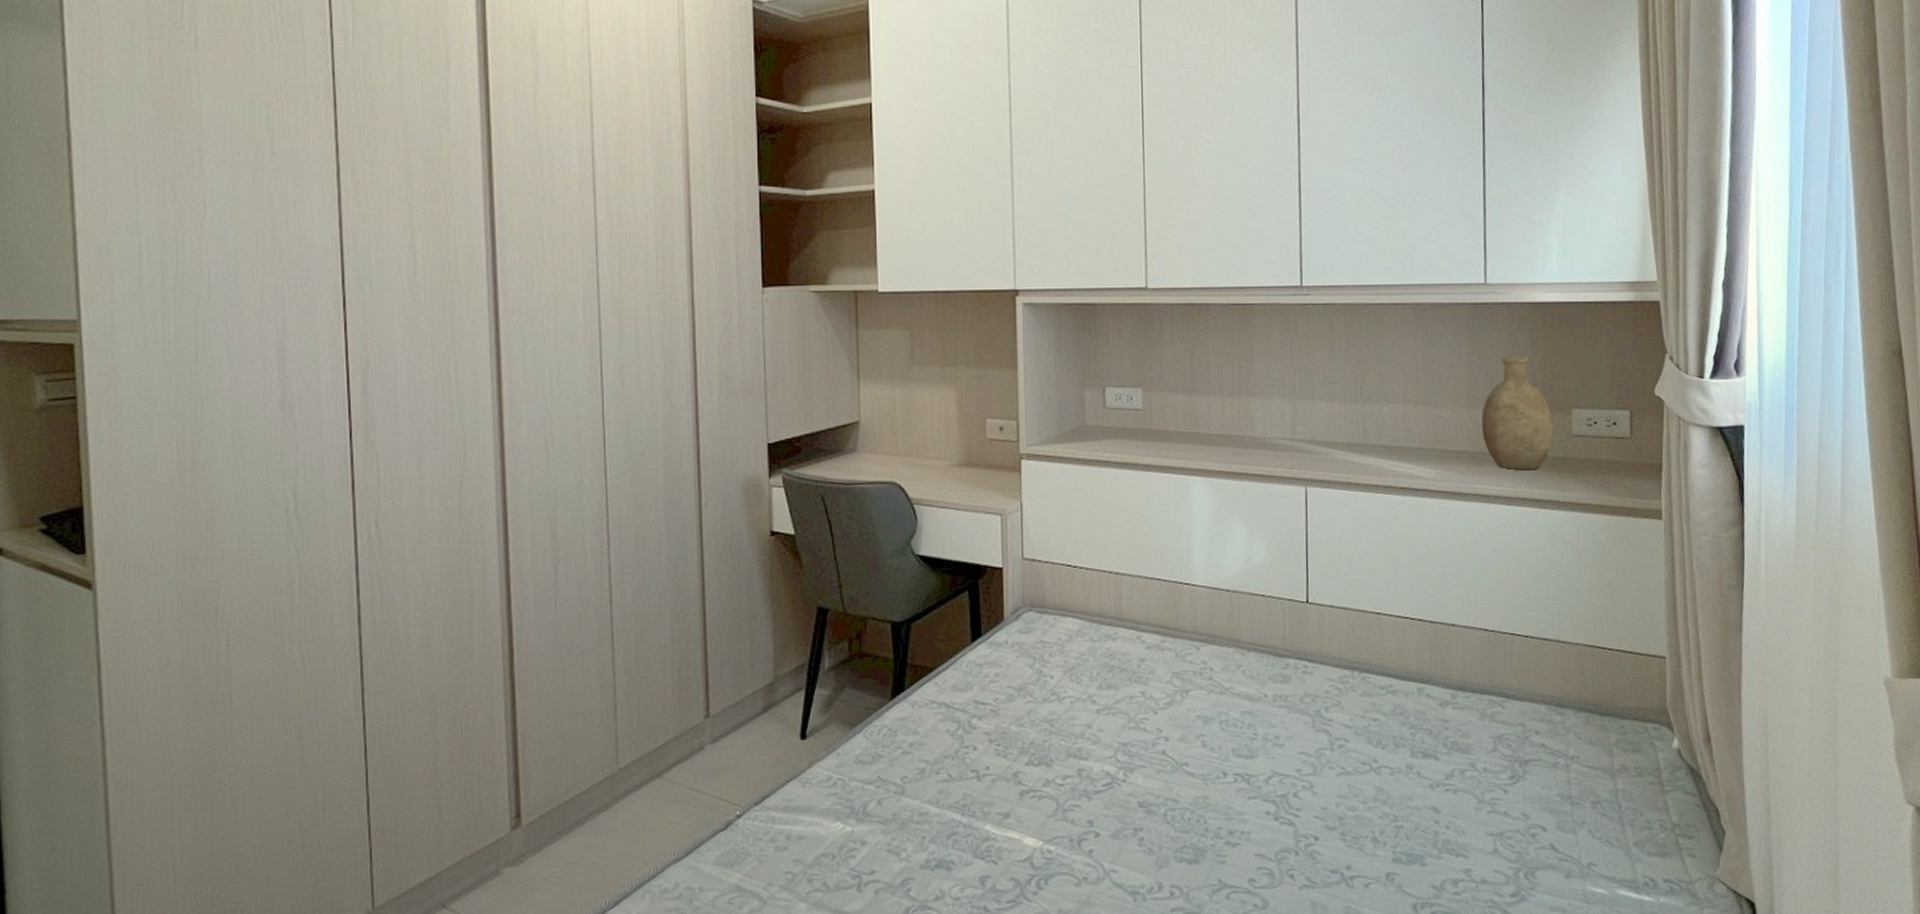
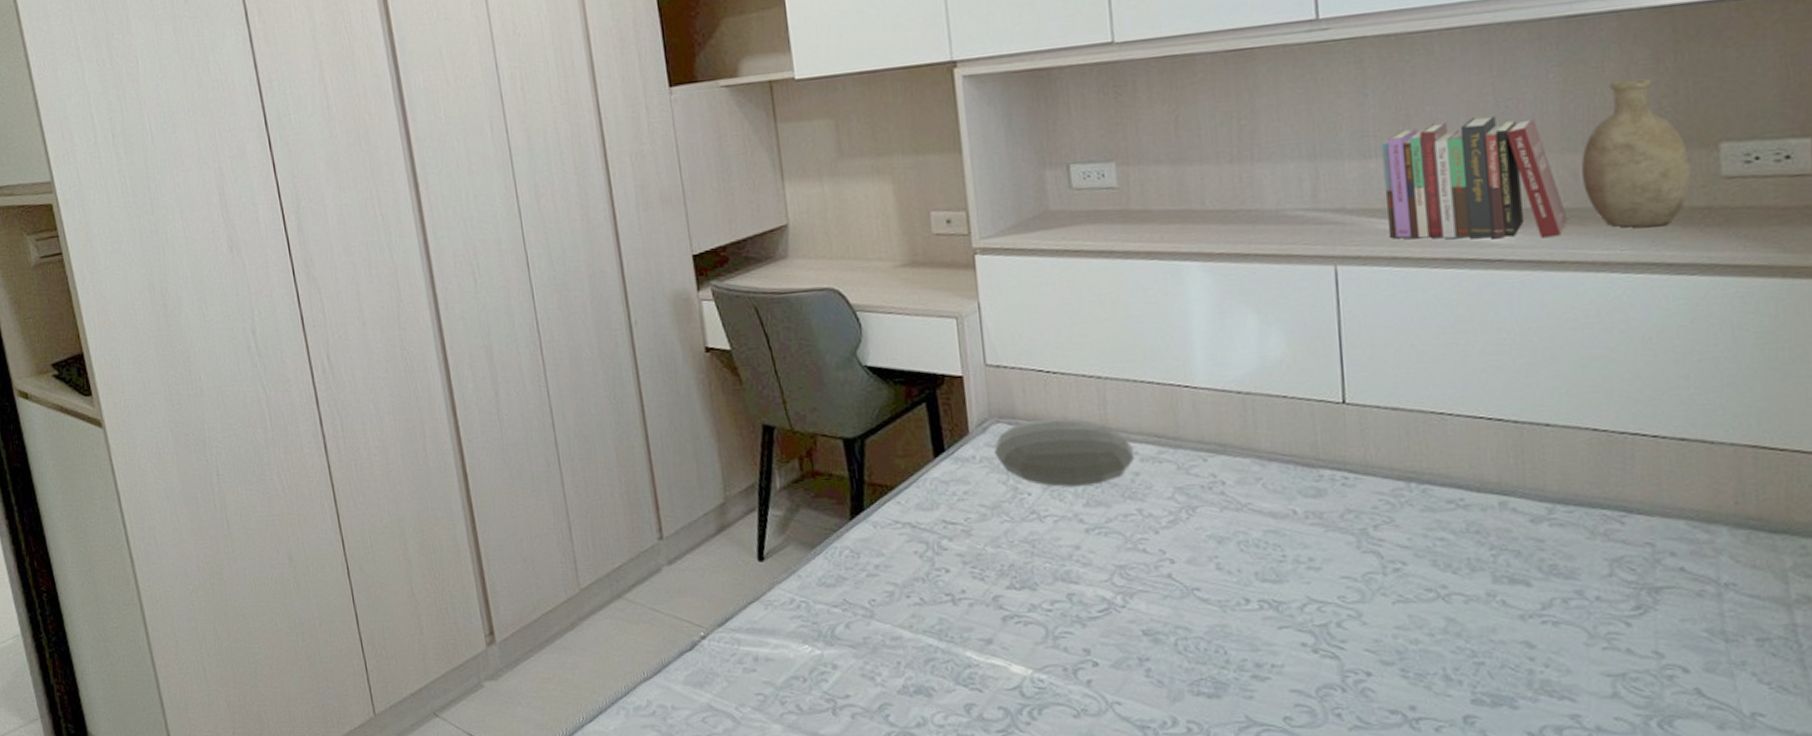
cushion: none [1025,608,1142,672] -> present [994,418,1135,488]
books: none [1343,375,1472,474] -> present [1380,116,1568,239]

